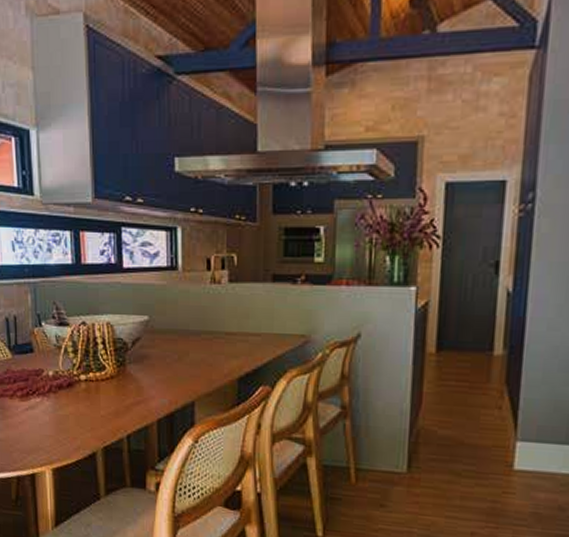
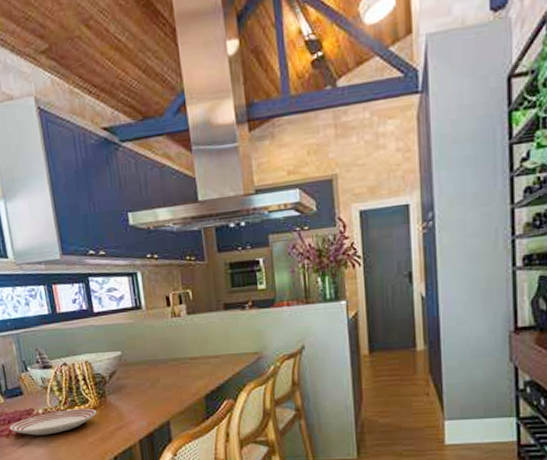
dinner plate: none [15,375,114,401] -> present [10,408,97,436]

